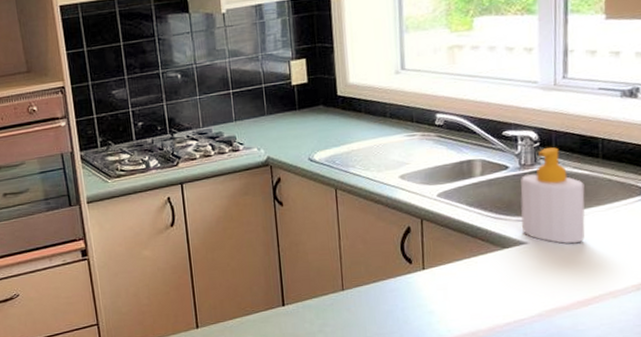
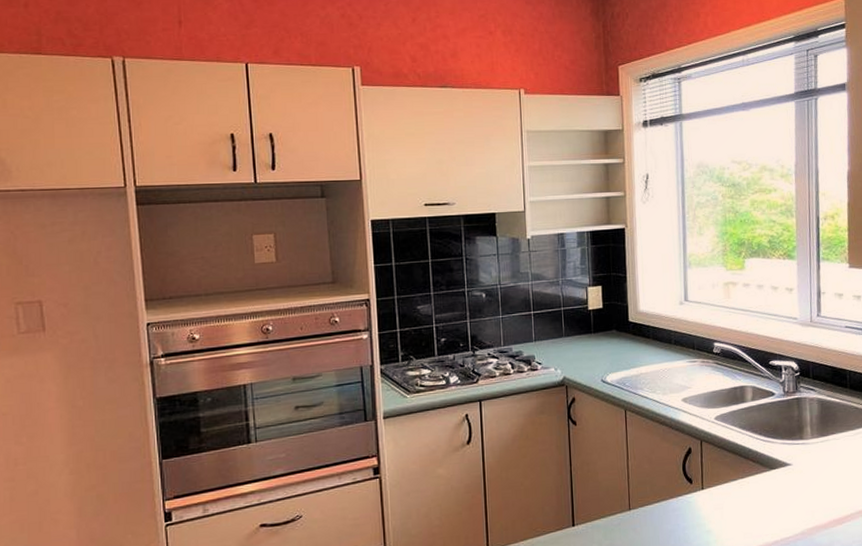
soap bottle: present [520,147,585,244] -> none [784,377,838,466]

